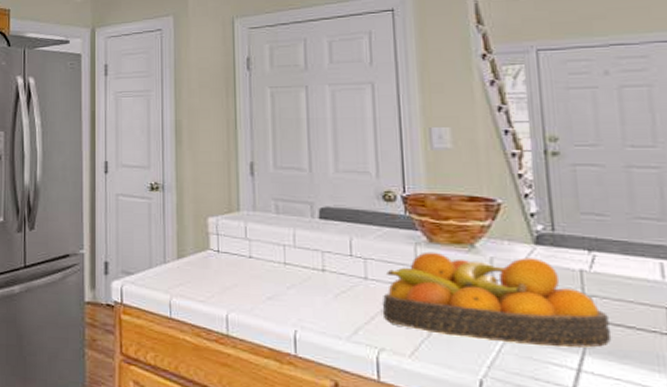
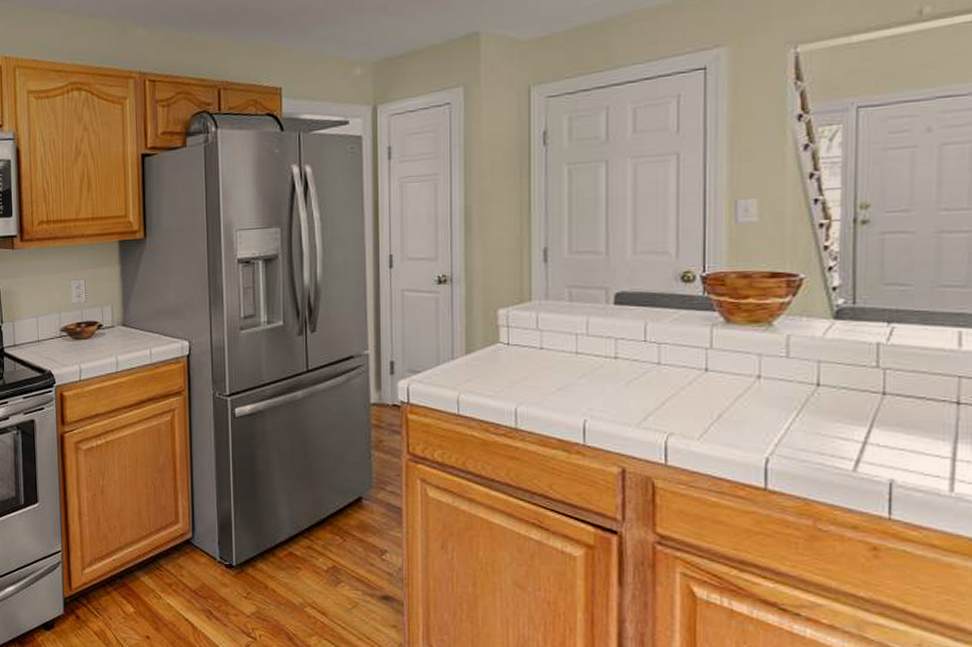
fruit bowl: present [383,252,612,348] -> none [675,332,901,422]

